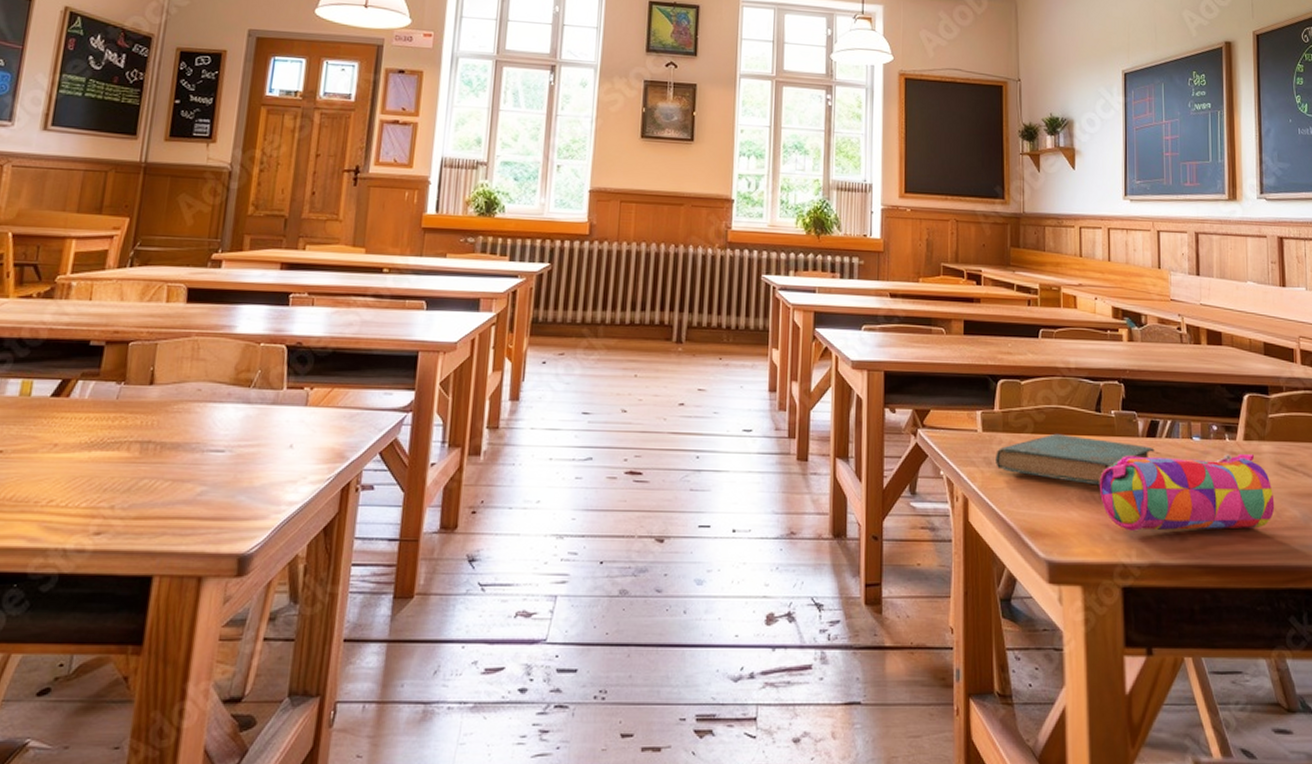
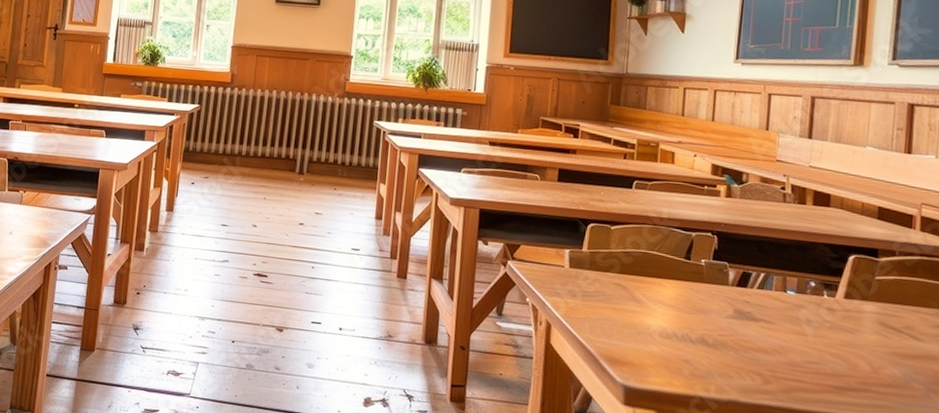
book: present [996,433,1155,486] -> none [580,275,744,326]
pencil case: present [1099,453,1275,531] -> none [682,301,873,382]

